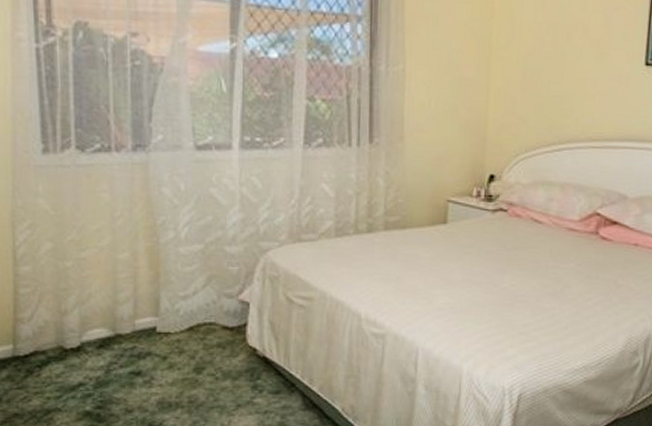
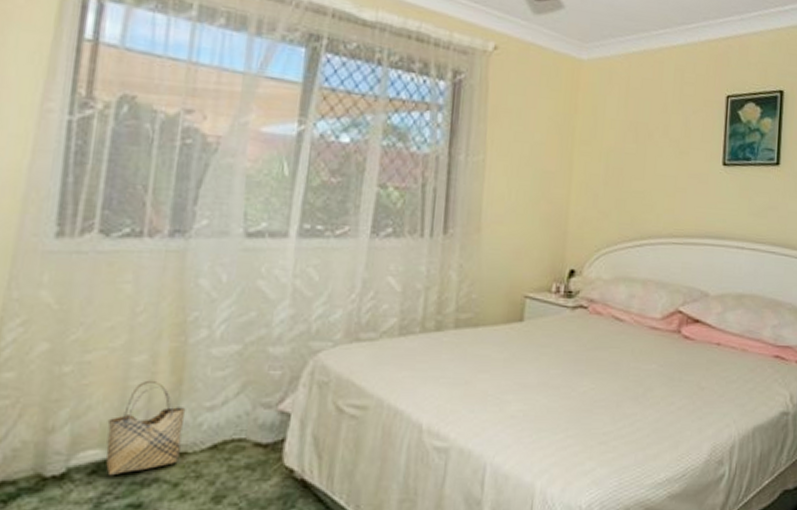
woven basket: none [105,273,165,350] -> present [106,380,186,476]

